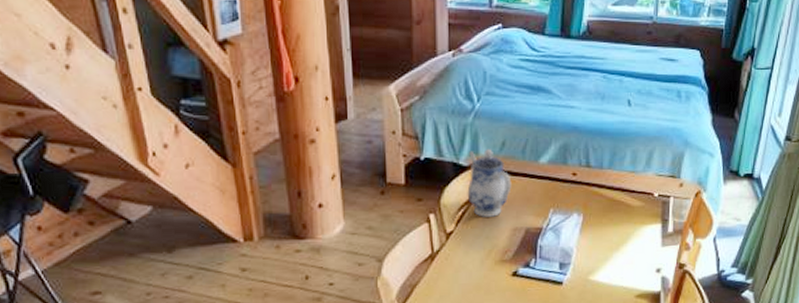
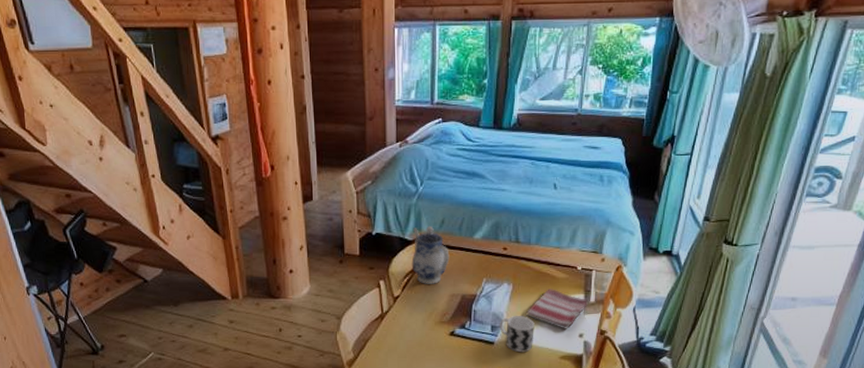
cup: none [568,250,608,293] -> present [499,316,535,353]
dish towel: none [597,219,665,264] -> present [525,289,588,329]

